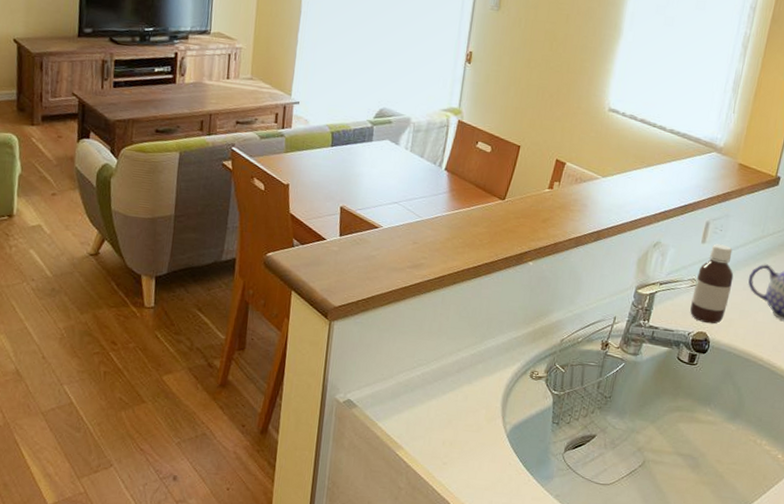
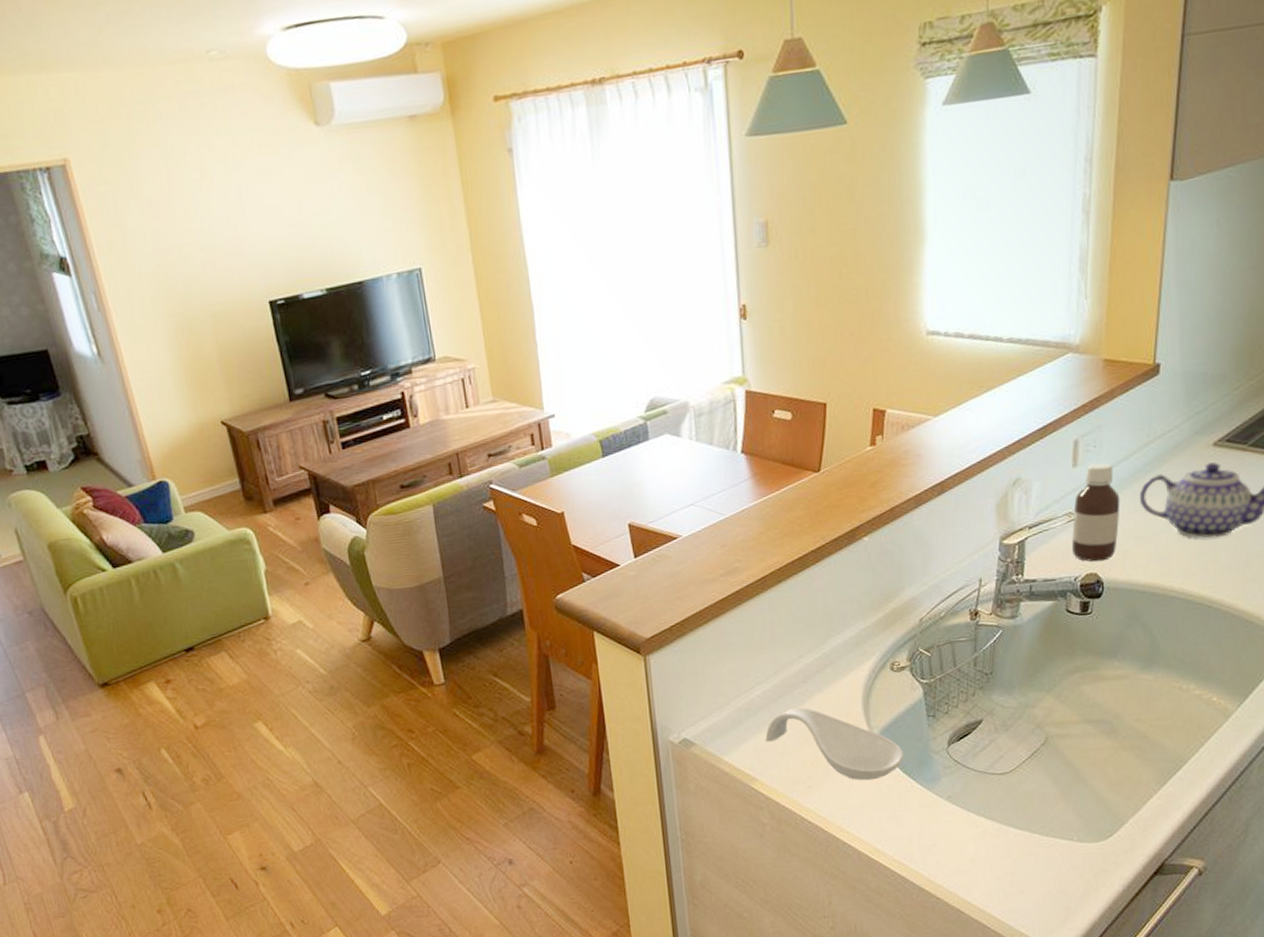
spoon rest: none [416,392,528,468] -> present [765,707,905,781]

